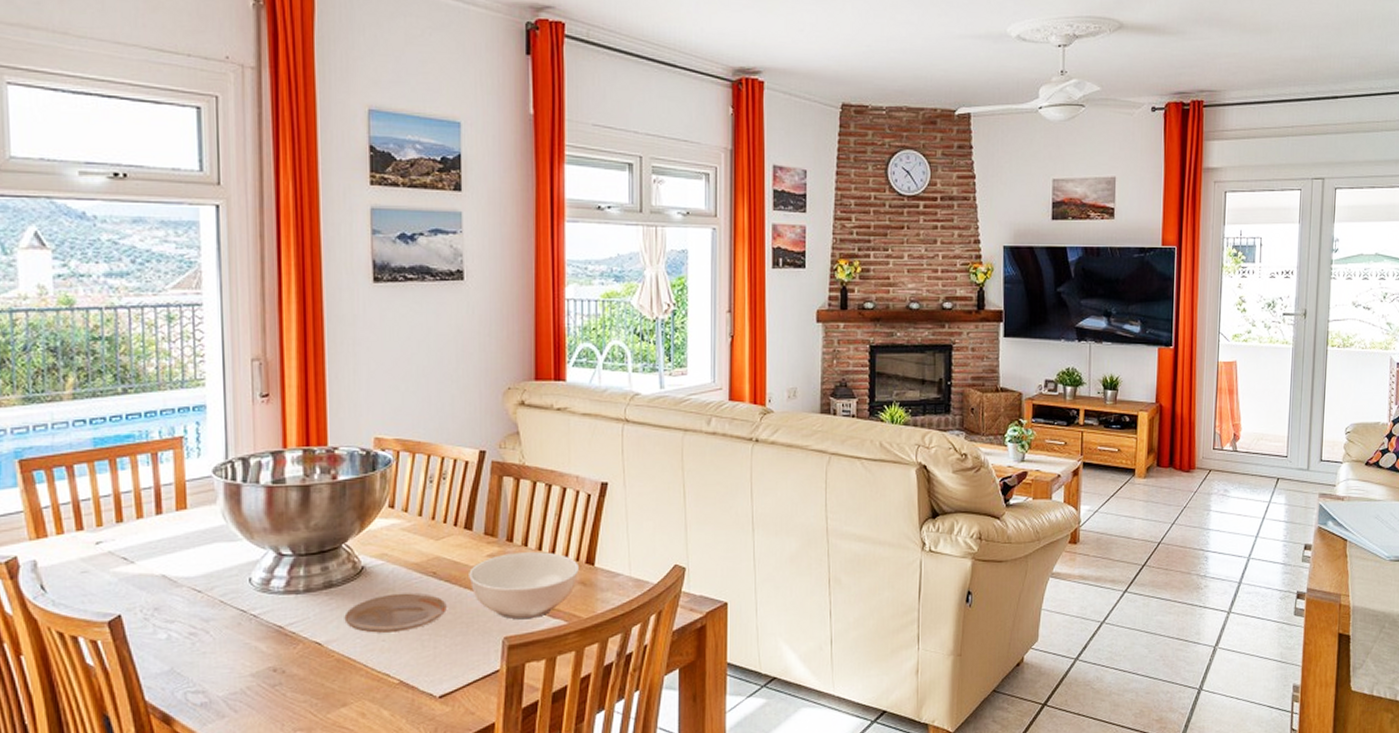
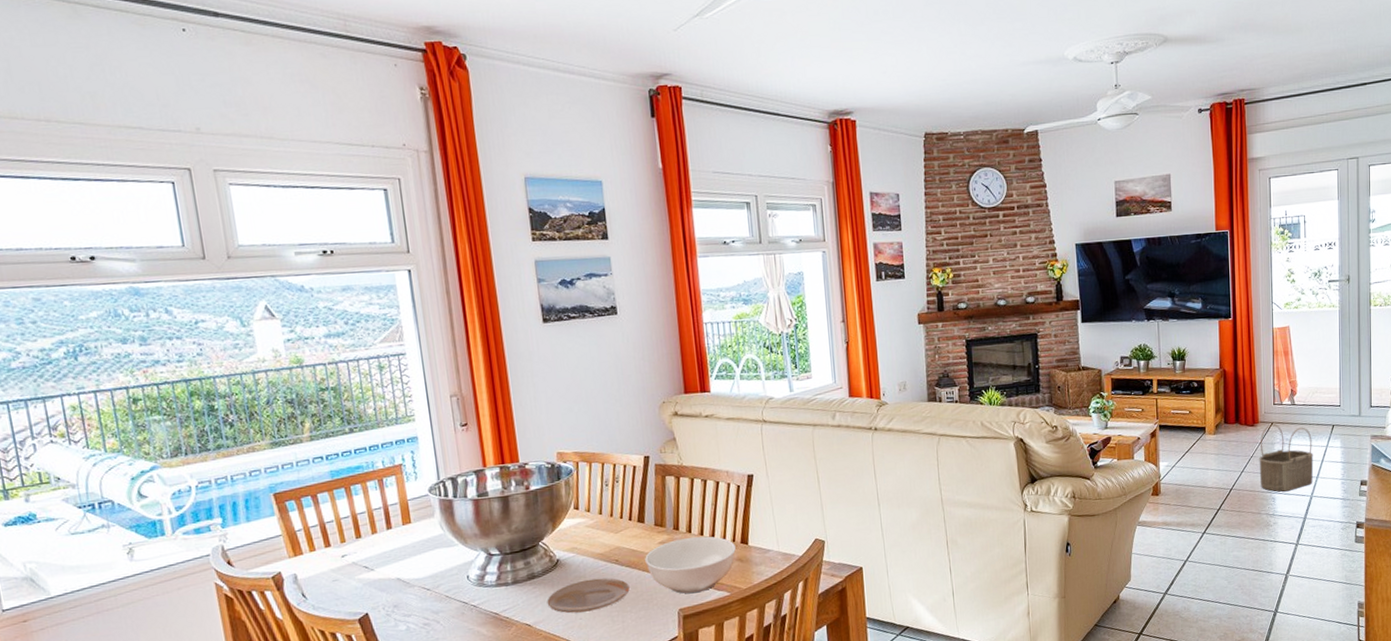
wicker basket: none [1192,472,1254,550] -> present [1259,424,1314,492]

